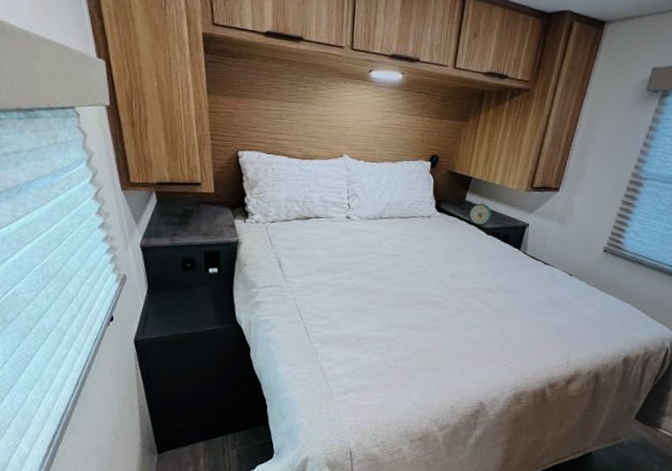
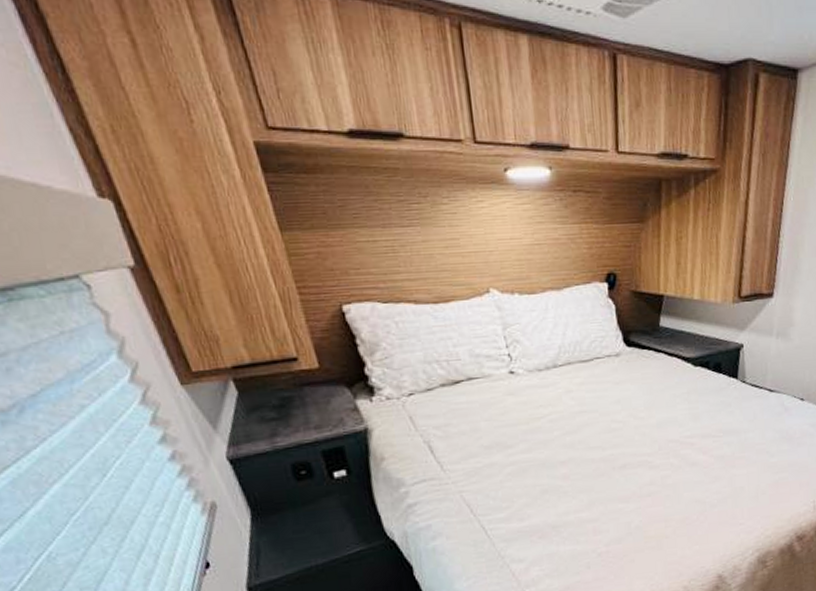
alarm clock: present [469,203,492,227] -> none [667,326,696,356]

